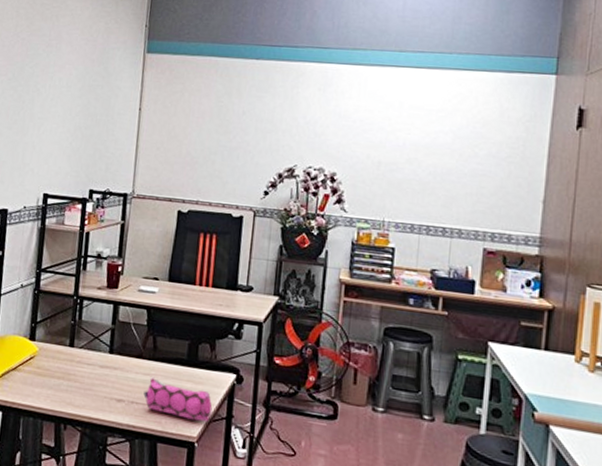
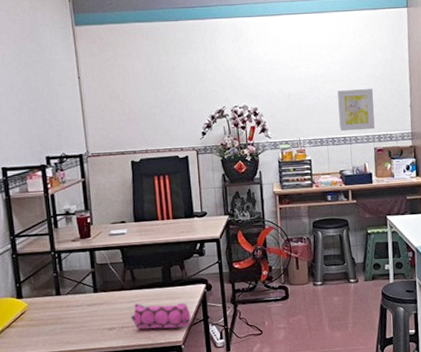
wall art: none [438,167,493,225] -> present [337,89,375,132]

